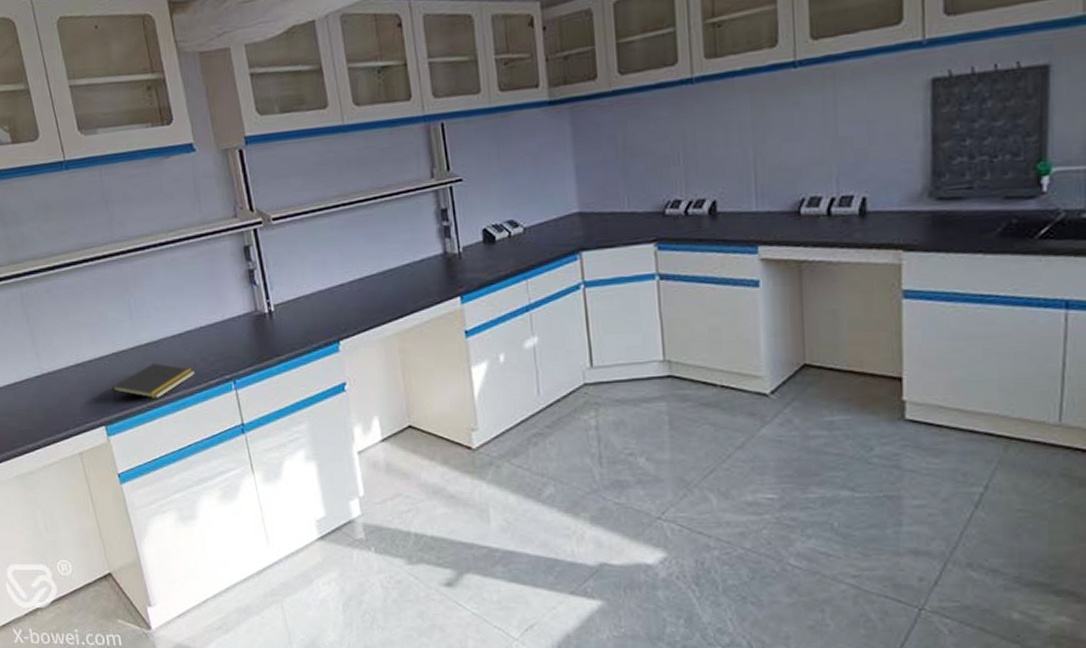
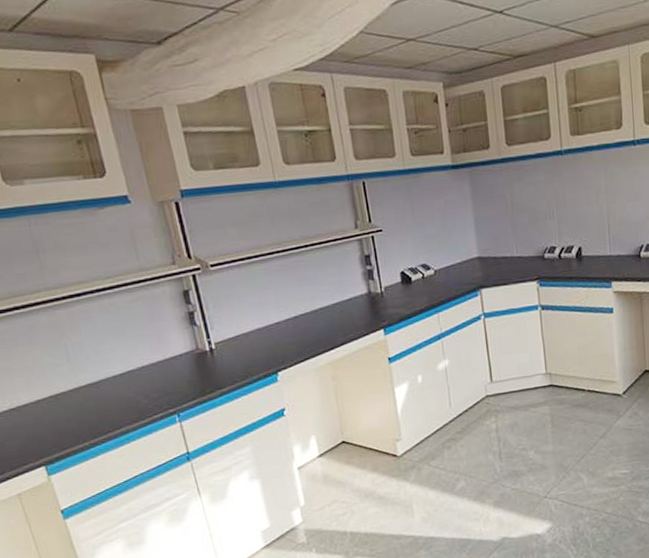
notepad: present [112,363,195,401] -> none [51,403,138,442]

